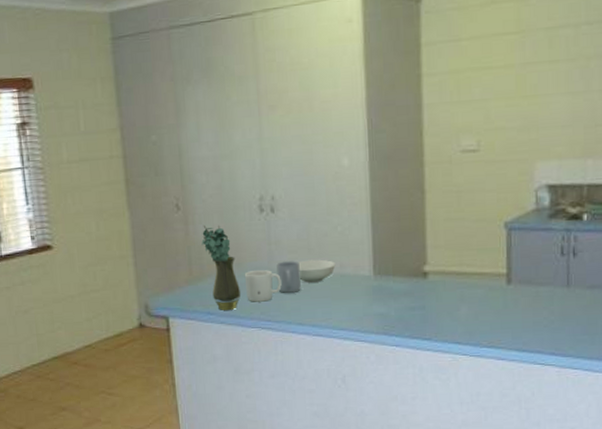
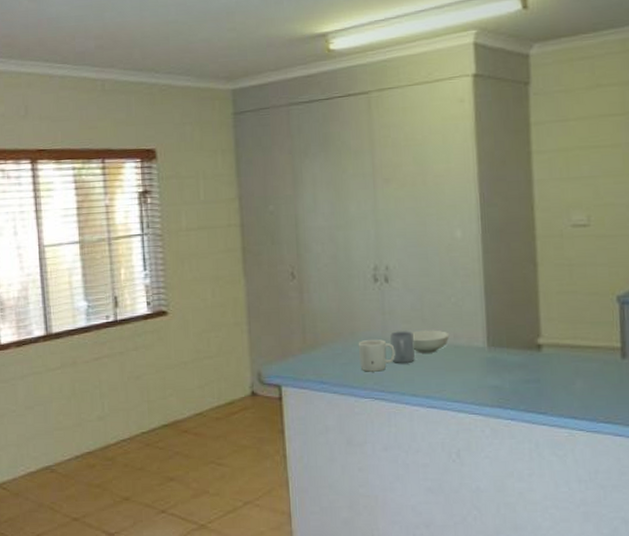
vase: present [201,225,241,310] -> none [316,294,355,380]

